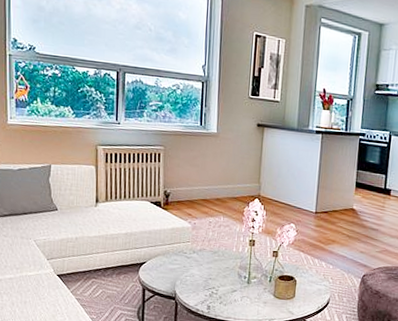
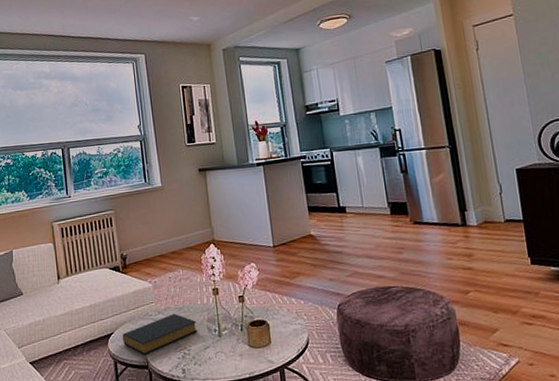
hardback book: none [154,255,229,287] -> present [122,313,198,355]

